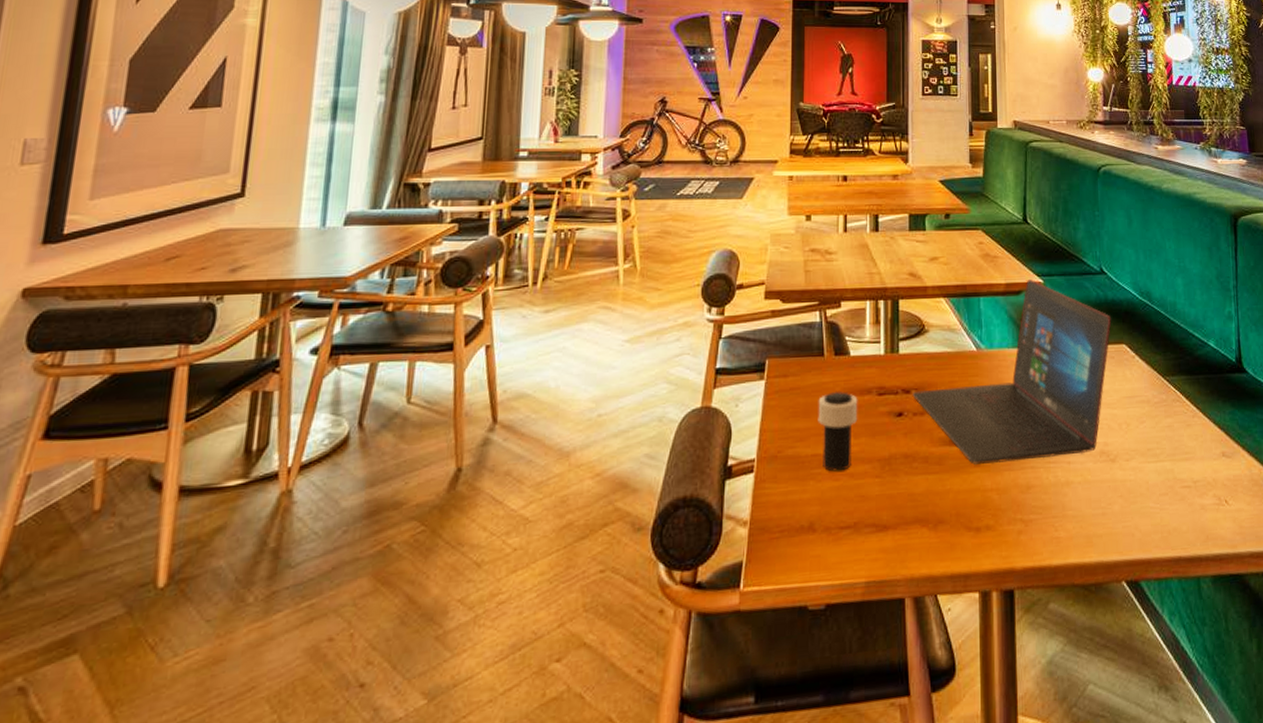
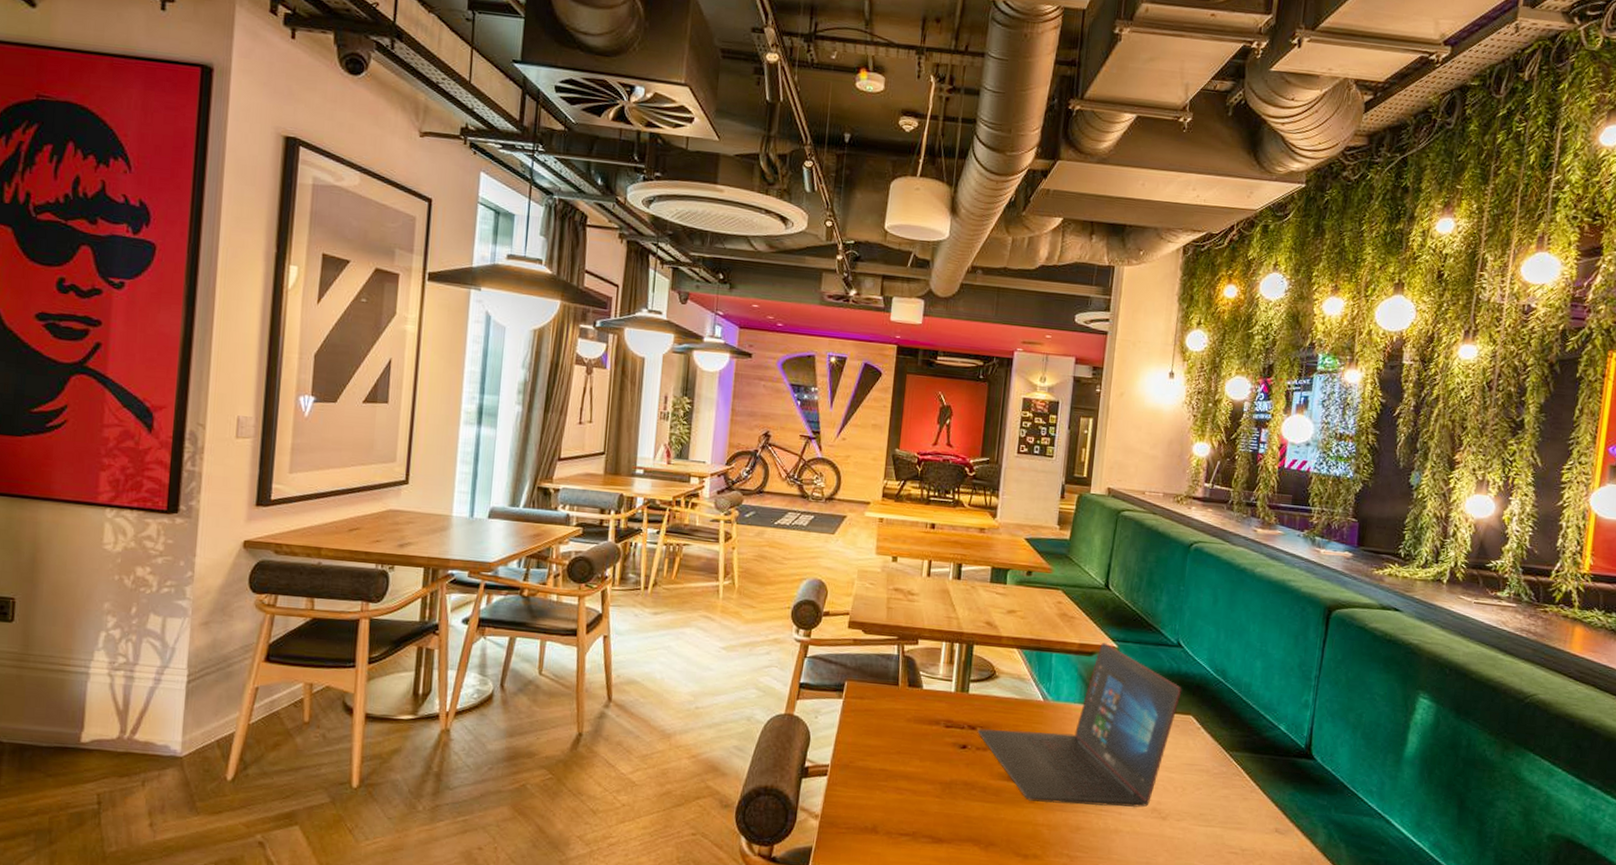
cup: present [818,391,858,472] -> none [888,717,927,787]

